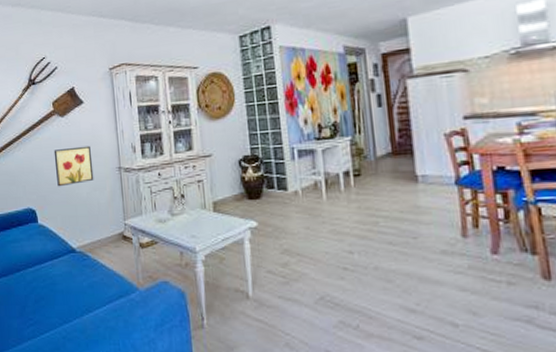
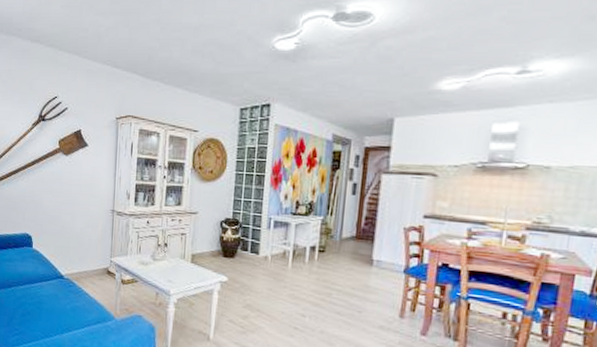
wall art: present [53,145,94,187] -> none [54,185,89,219]

